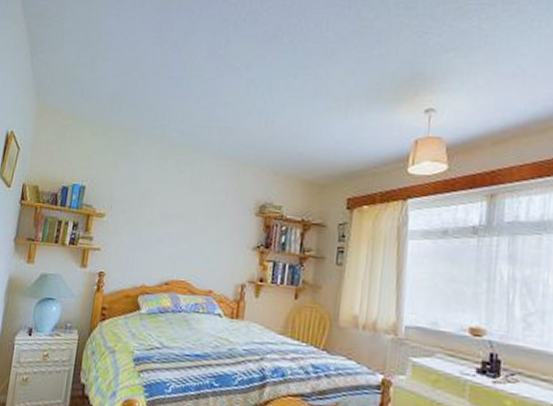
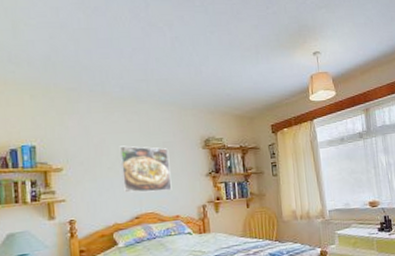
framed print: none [158,198,216,259] -> present [119,145,172,193]

